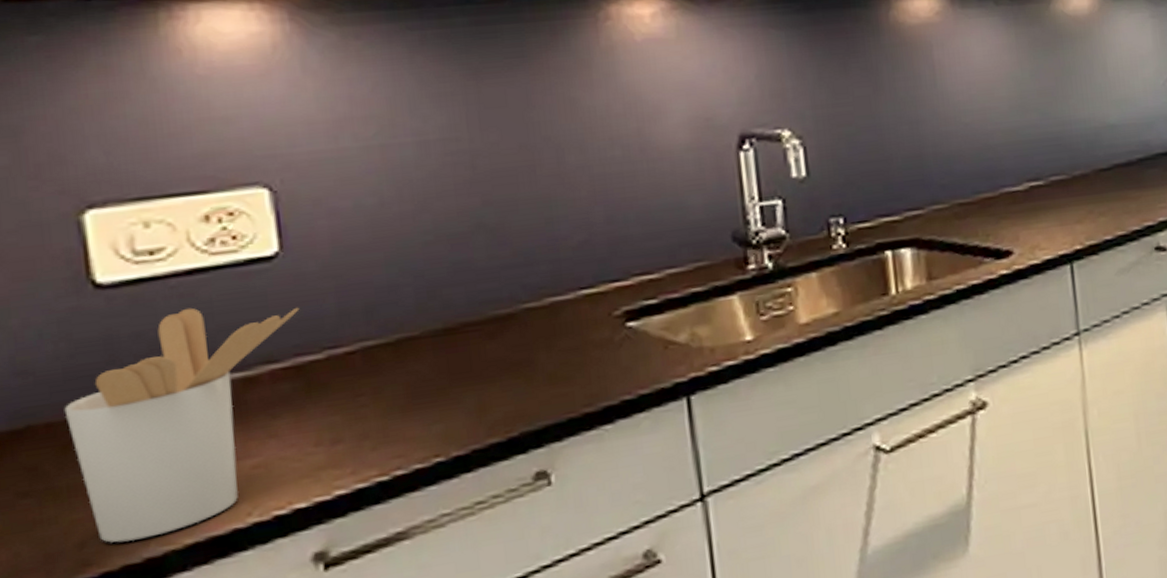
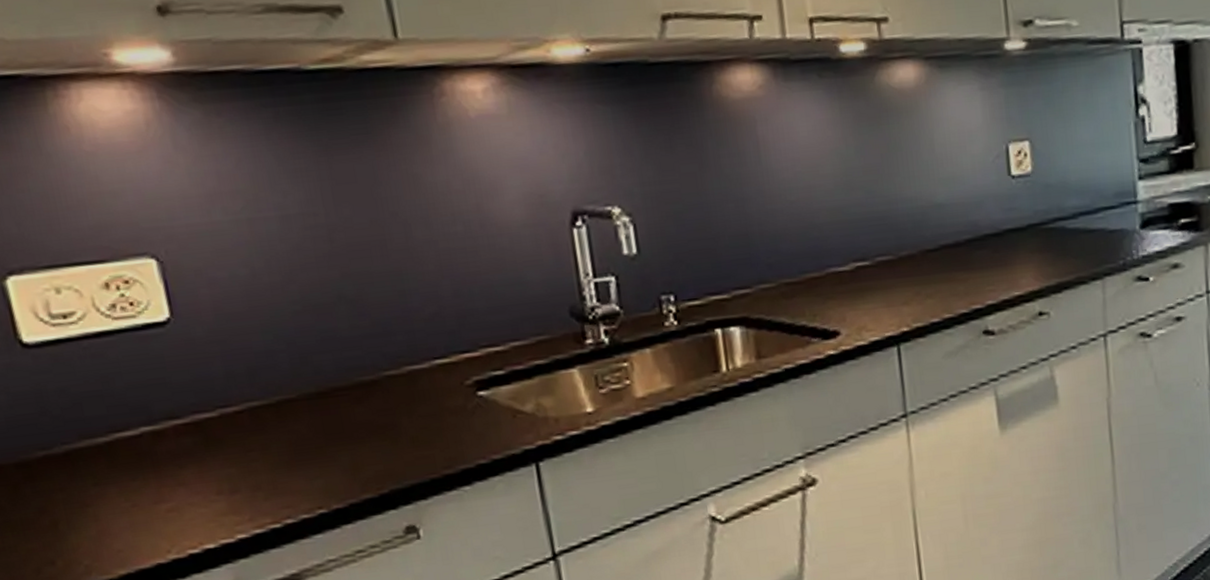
utensil holder: present [64,307,300,543] -> none [10,367,193,571]

